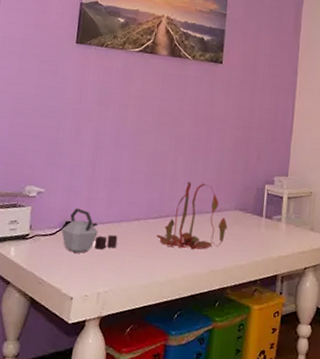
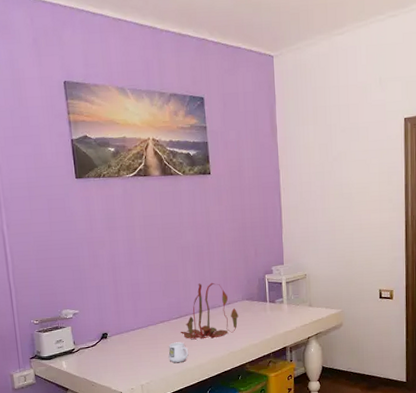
kettle: present [62,207,118,254] -> none [101,321,149,358]
mug: none [136,246,162,273] -> present [168,342,189,363]

